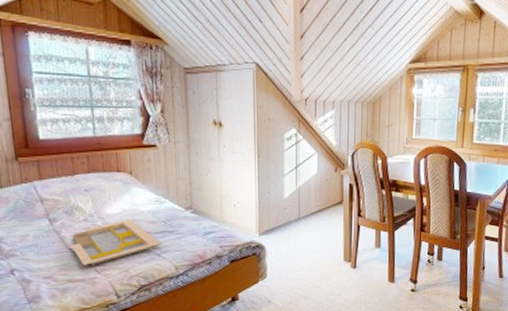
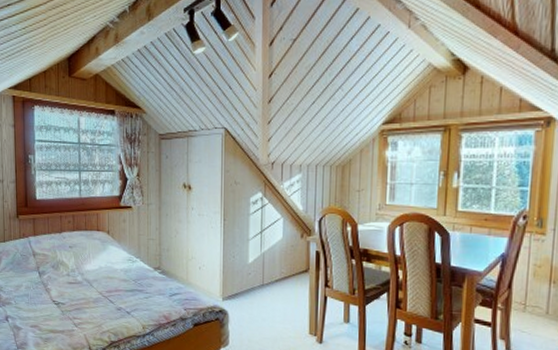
serving tray: present [71,219,160,265] -> none [55,276,130,318]

